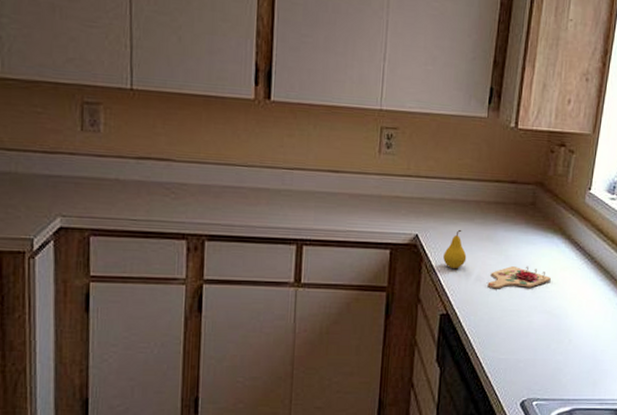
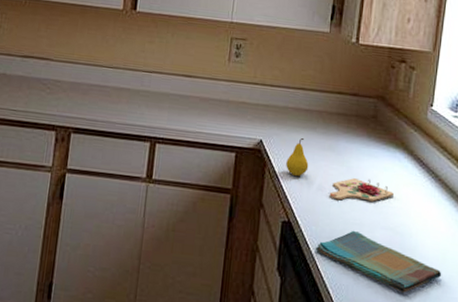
dish towel: none [473,316,595,370] -> present [315,230,442,293]

